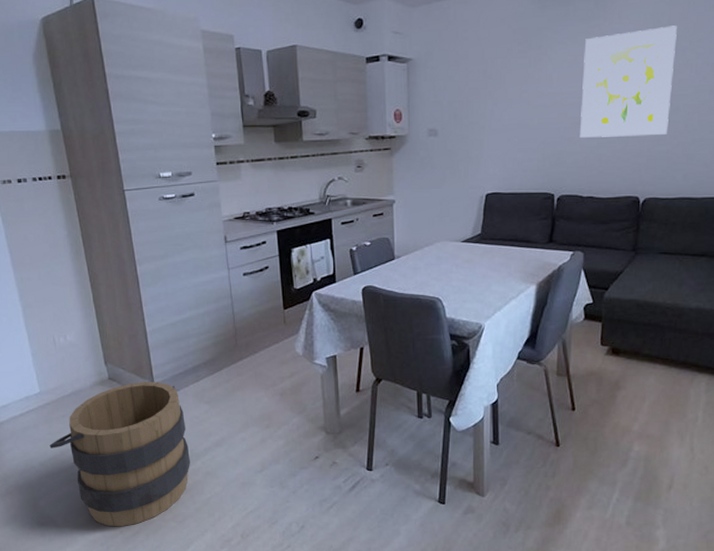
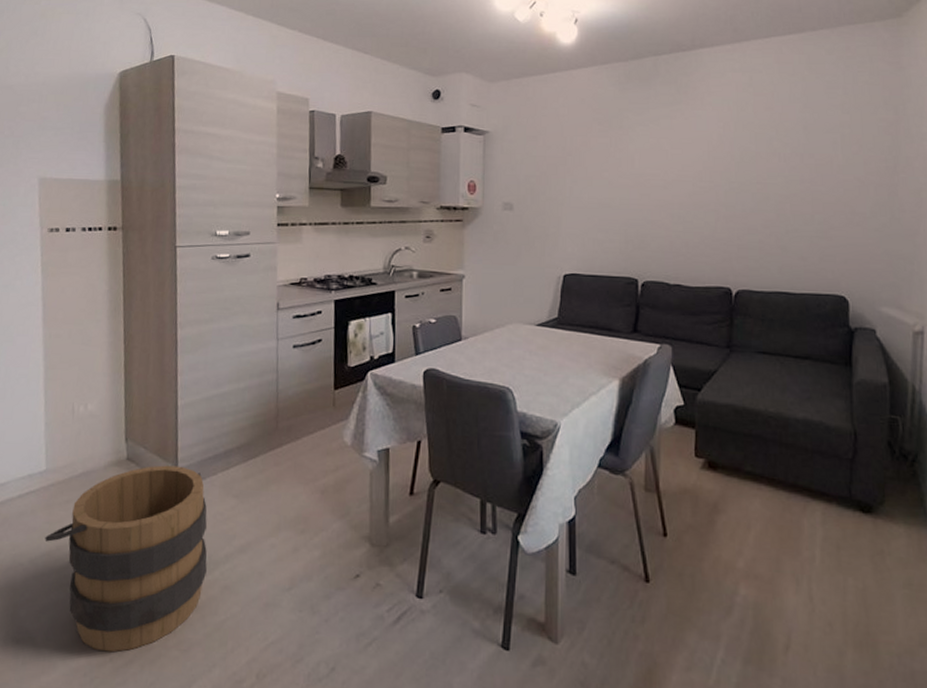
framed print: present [579,25,677,138] -> none [664,114,762,224]

